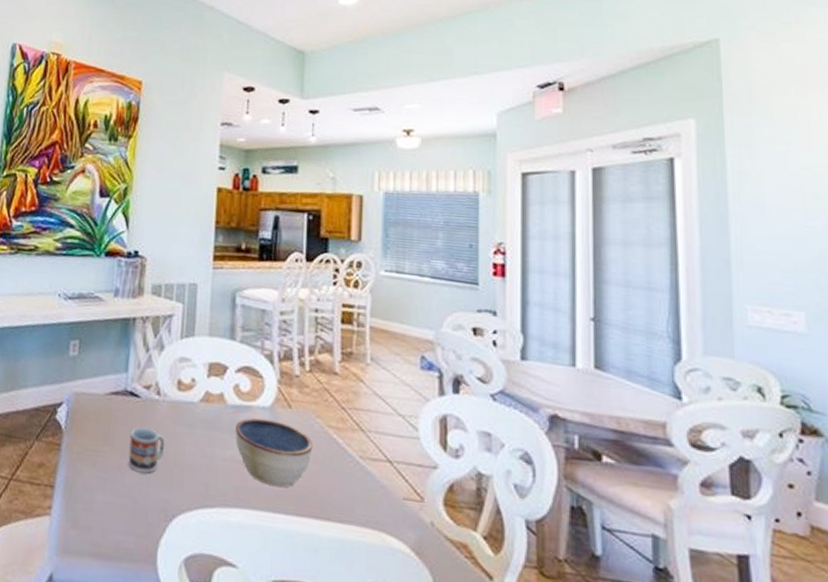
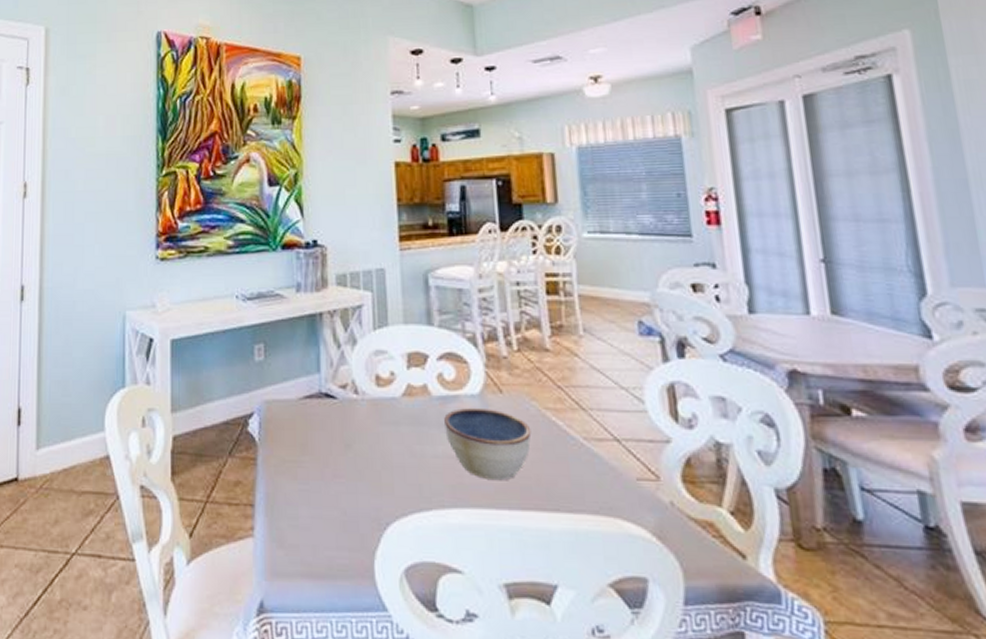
cup: present [128,427,165,474] -> none [330,430,370,480]

